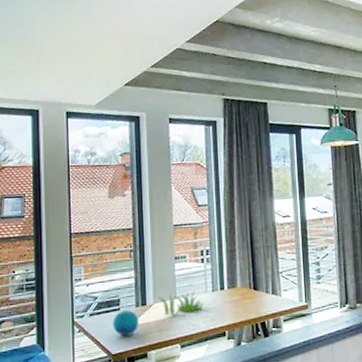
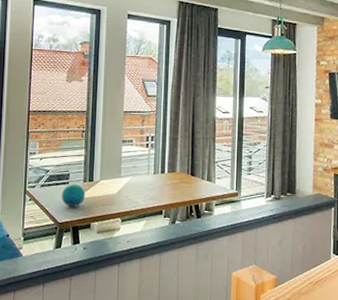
plant: present [158,290,203,316] -> none [104,171,145,193]

